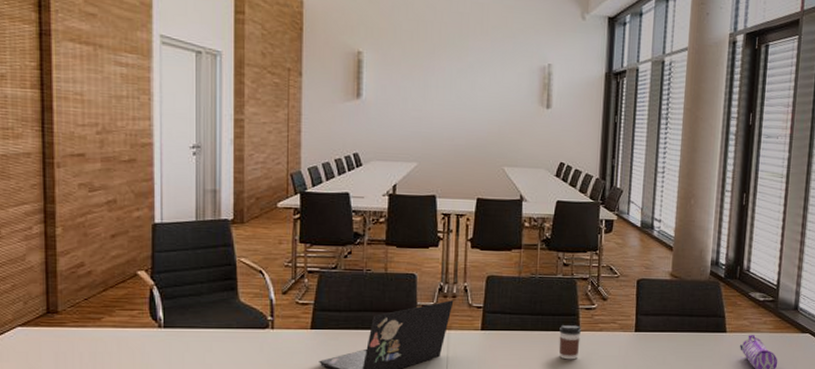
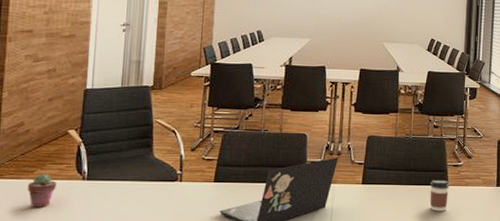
potted succulent: none [94,320,130,359] -> present [27,173,58,207]

